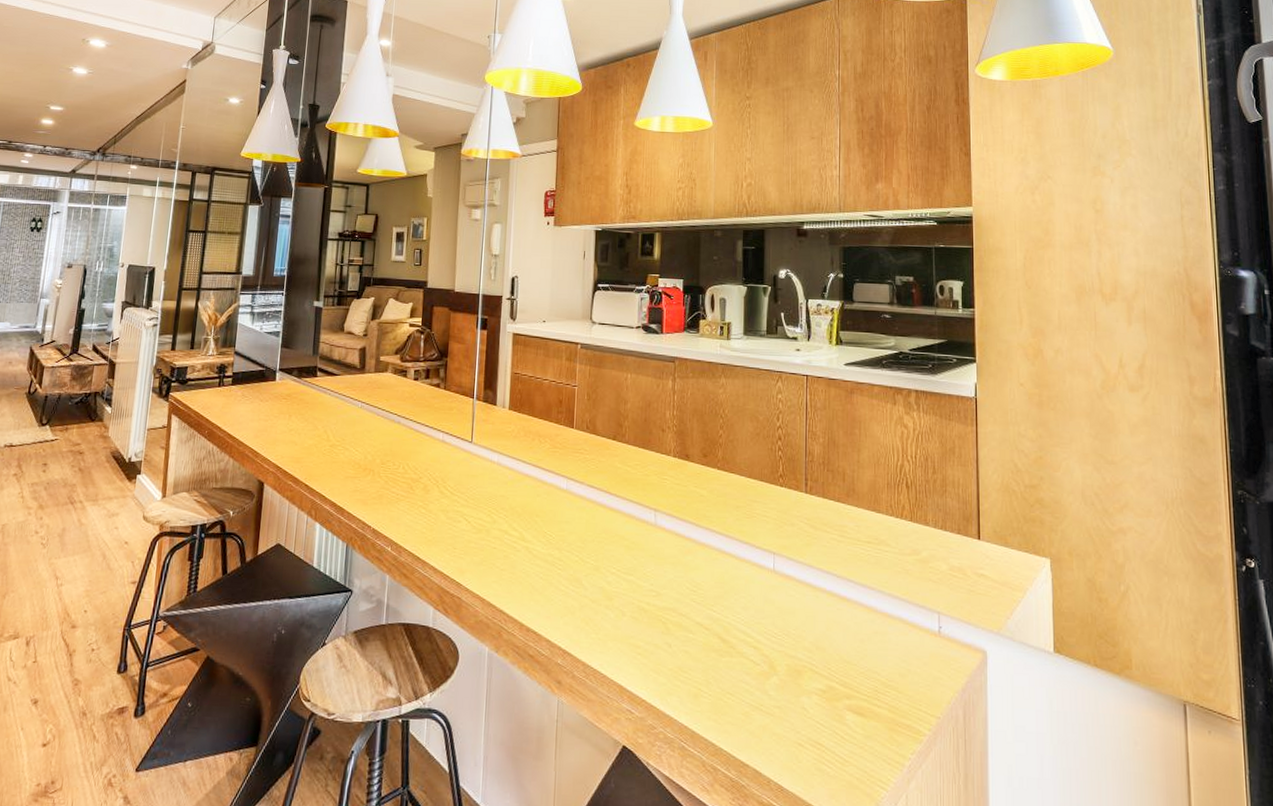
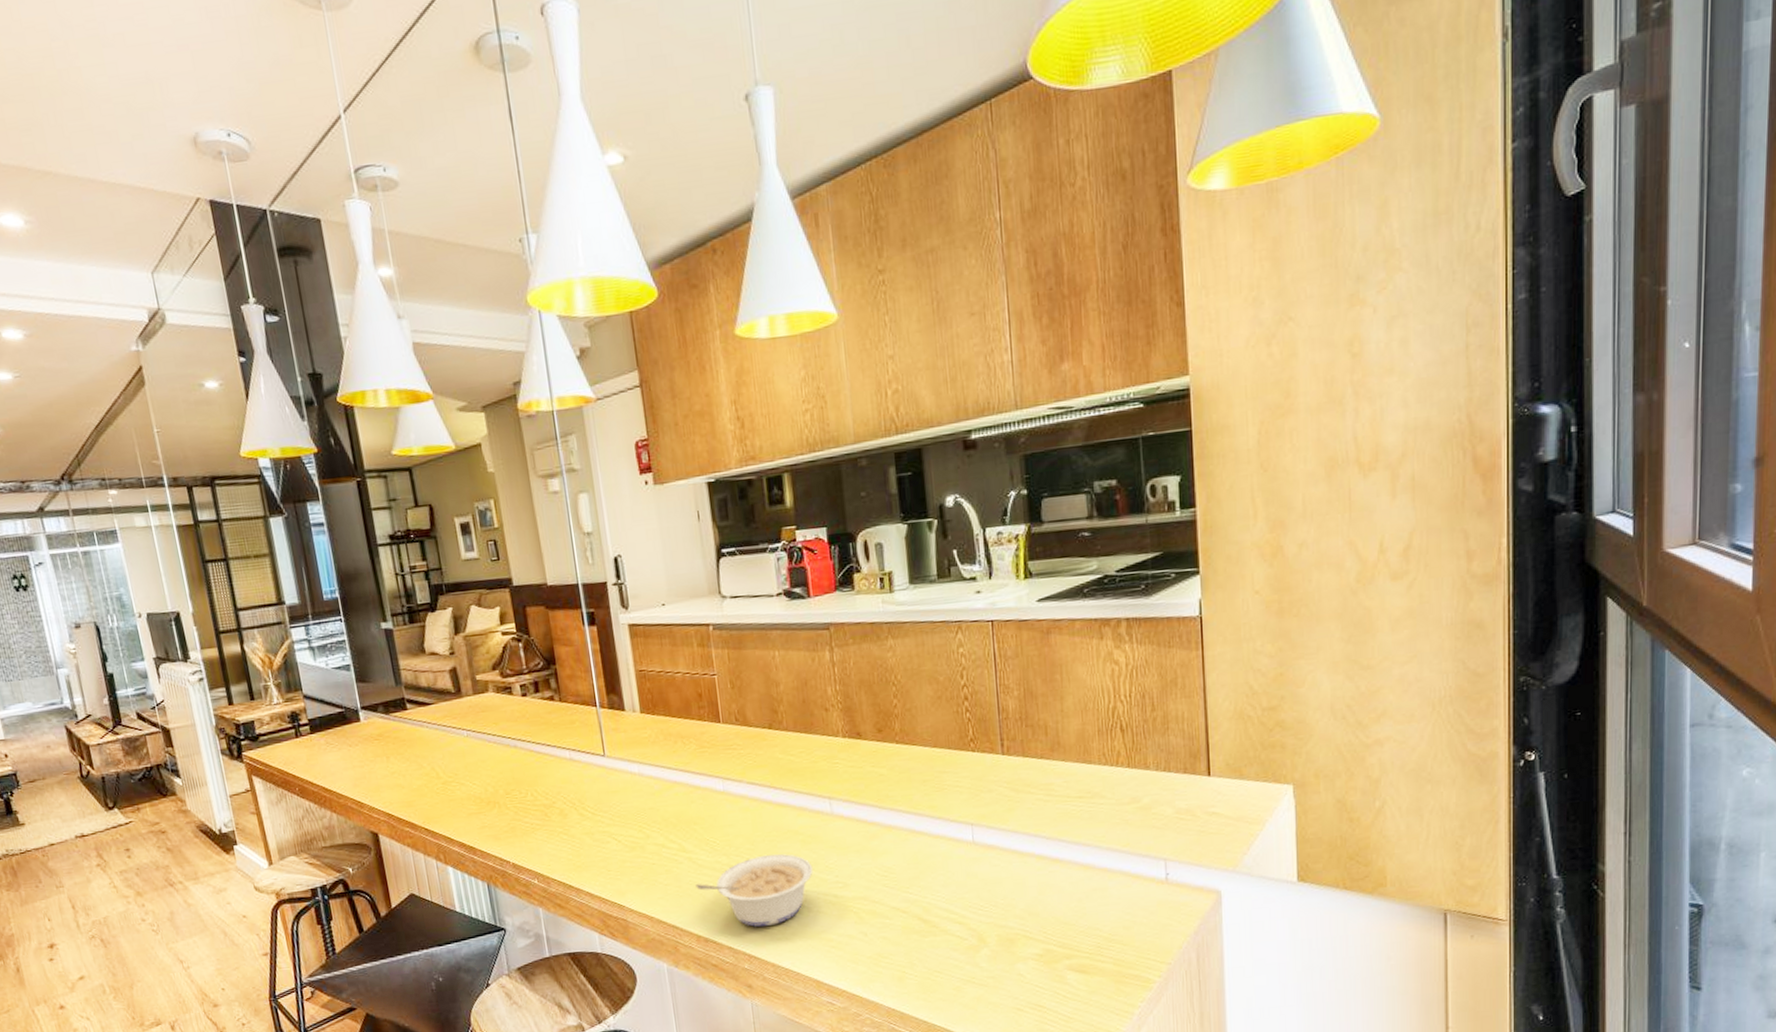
legume: none [527,554,632,625] -> present [695,854,813,927]

